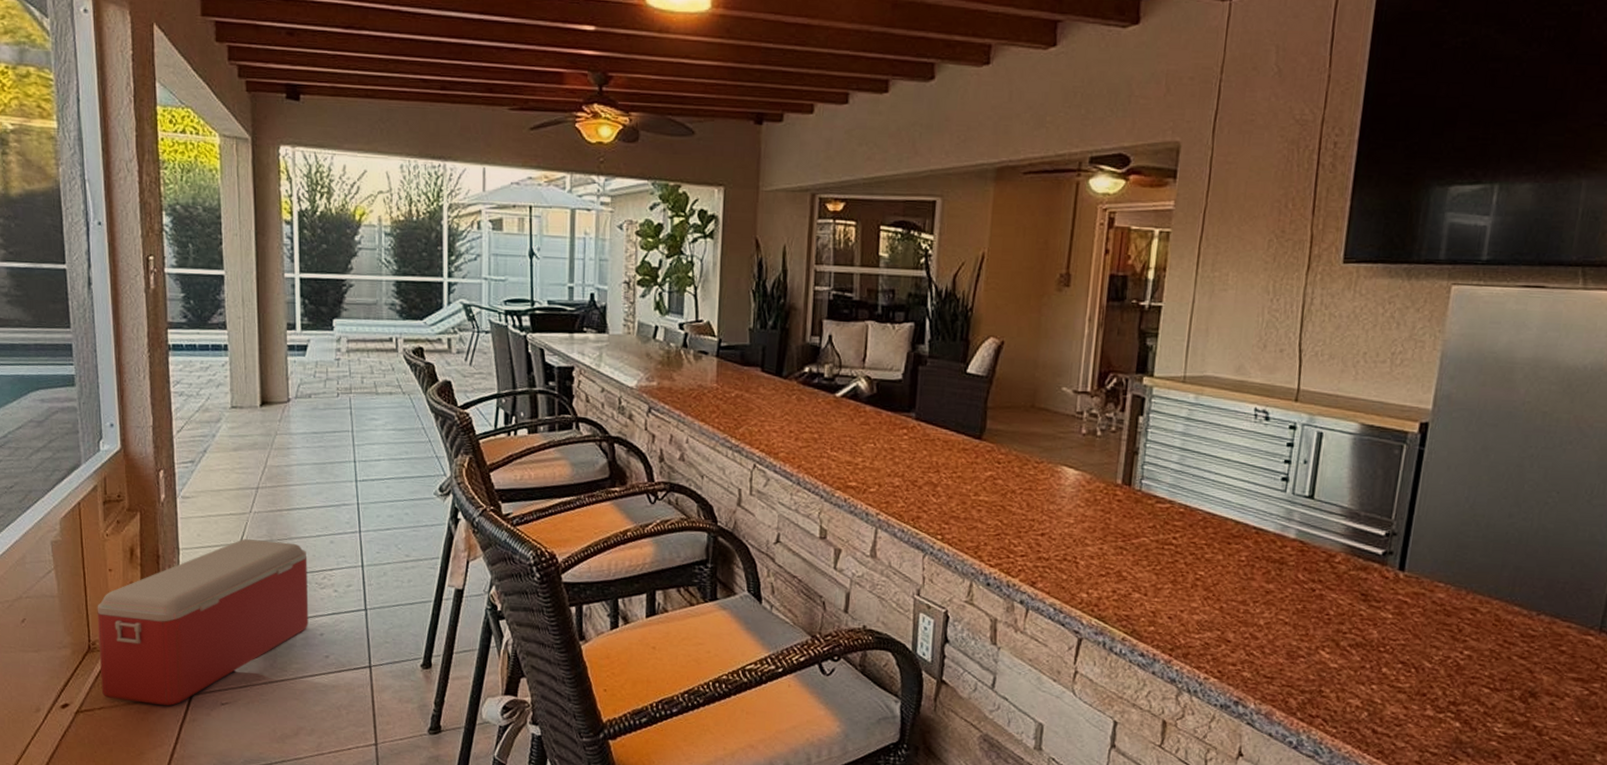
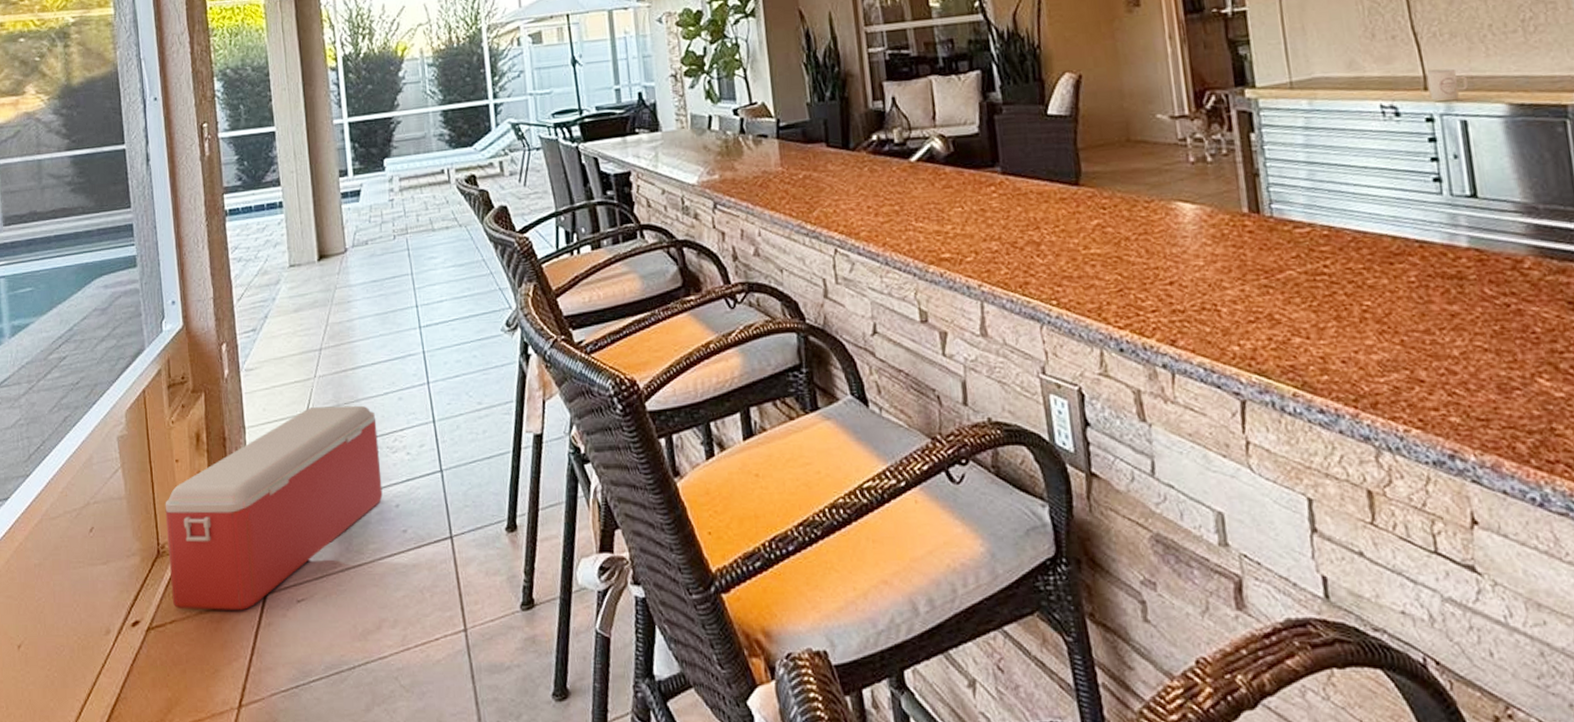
mug: none [1298,384,1334,414] -> present [1426,68,1469,103]

